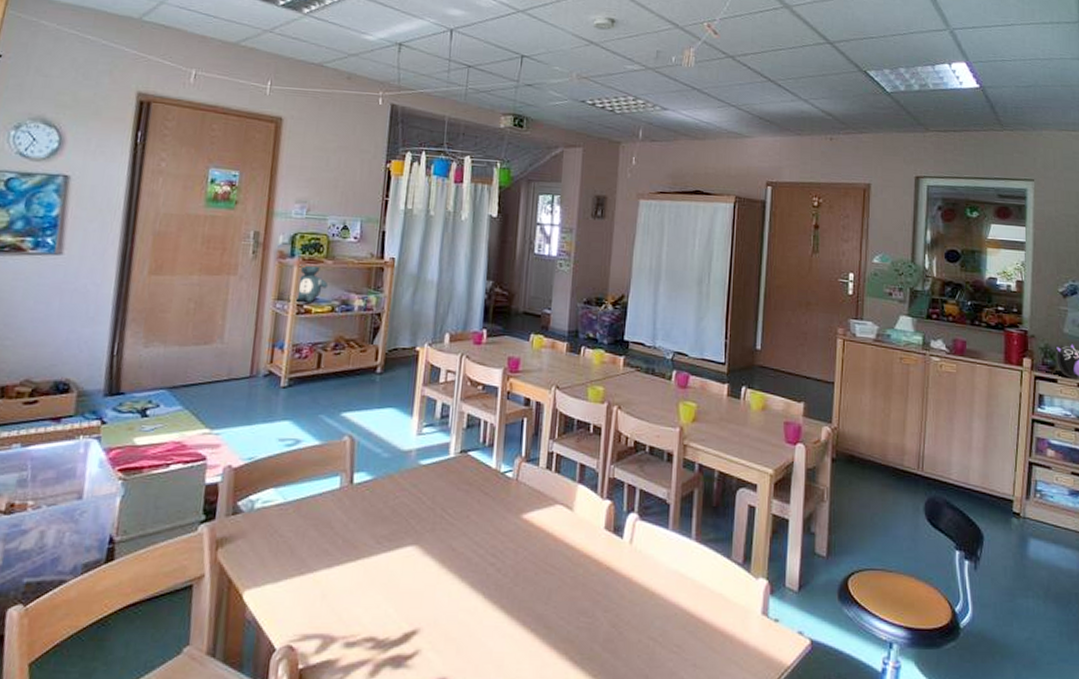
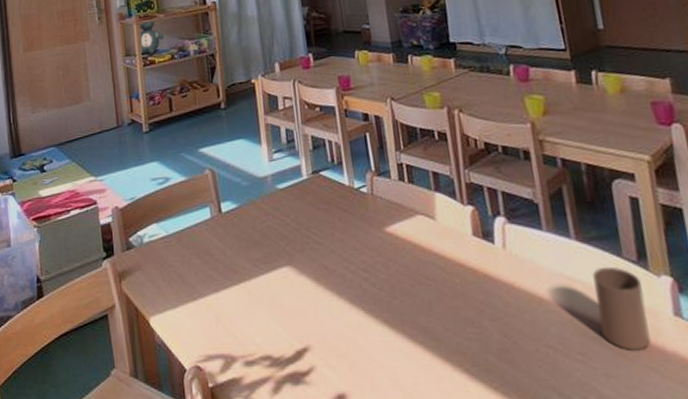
cup: none [699,566,741,646] -> present [592,266,651,352]

